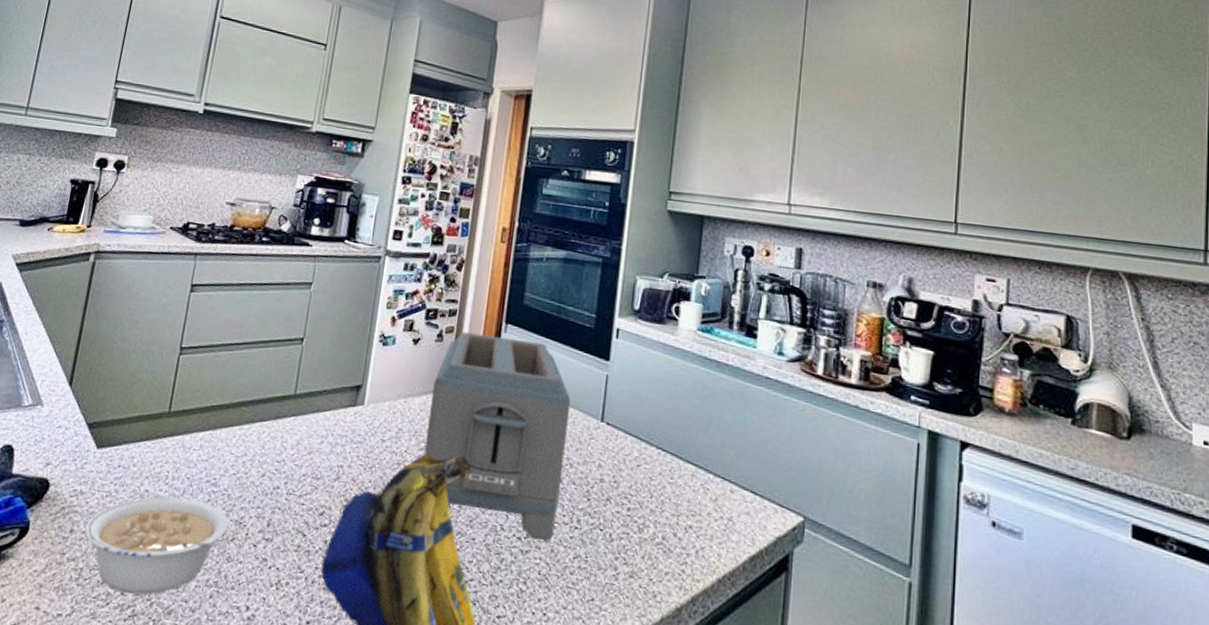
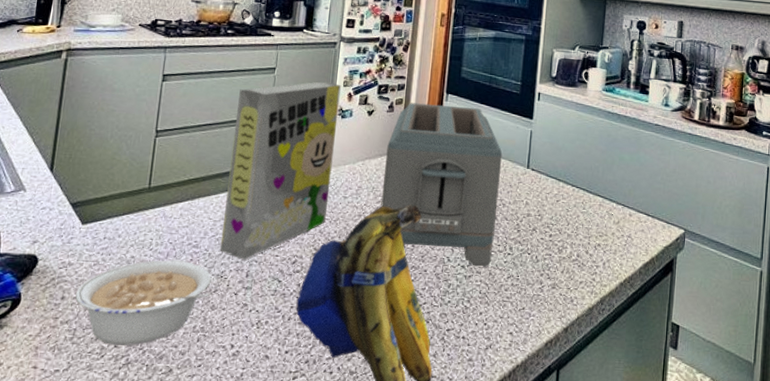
cereal box: none [240,300,384,506] -> present [219,81,341,260]

